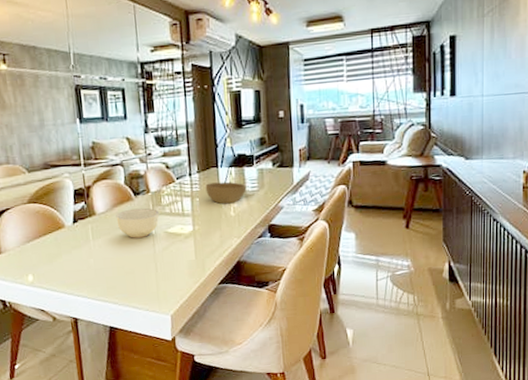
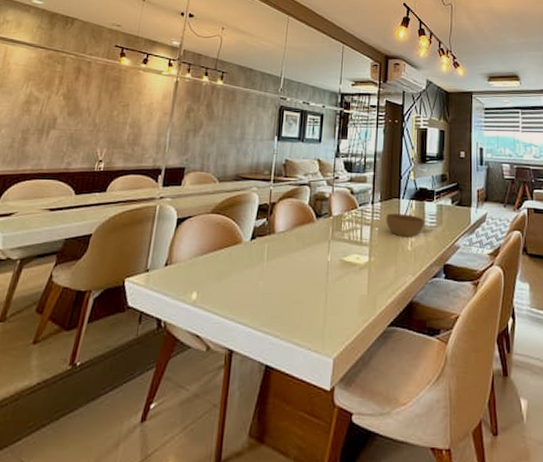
bowl: present [116,208,159,238] -> none [294,231,338,263]

